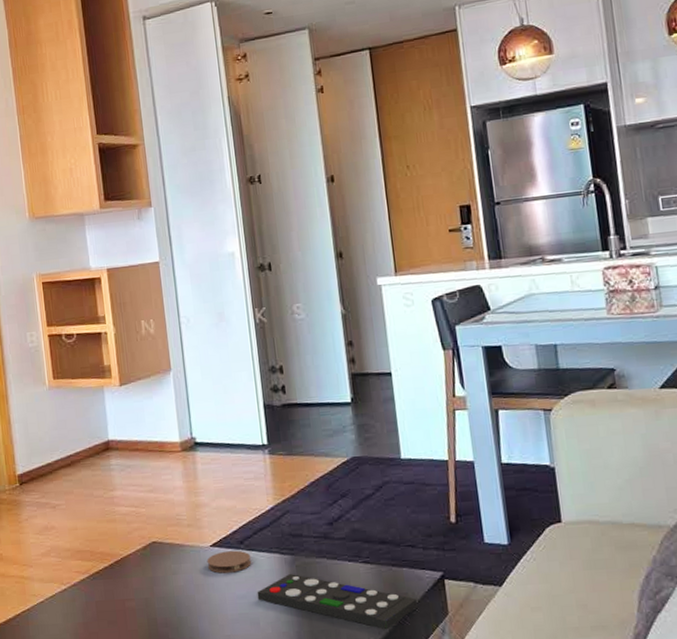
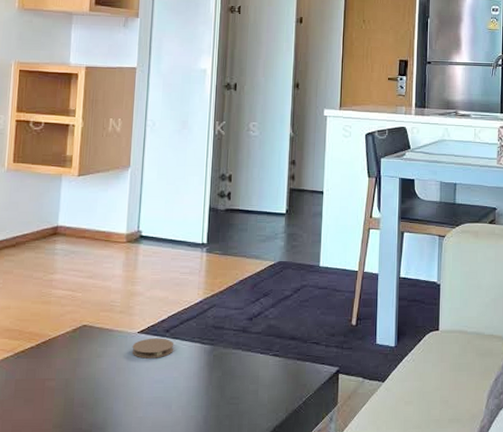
remote control: present [257,573,418,630] -> none [173,361,313,417]

